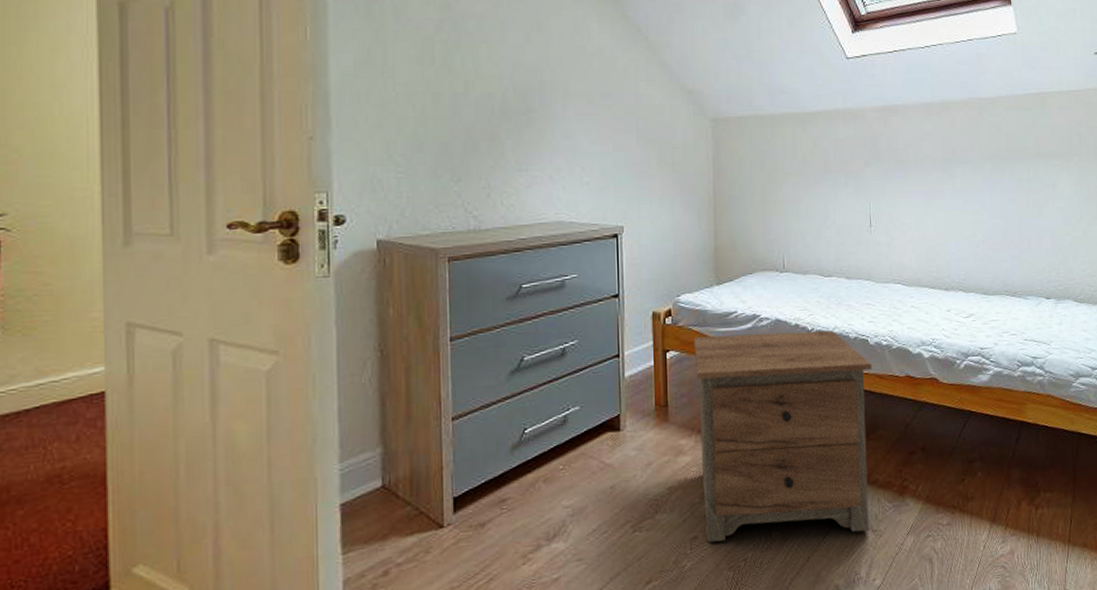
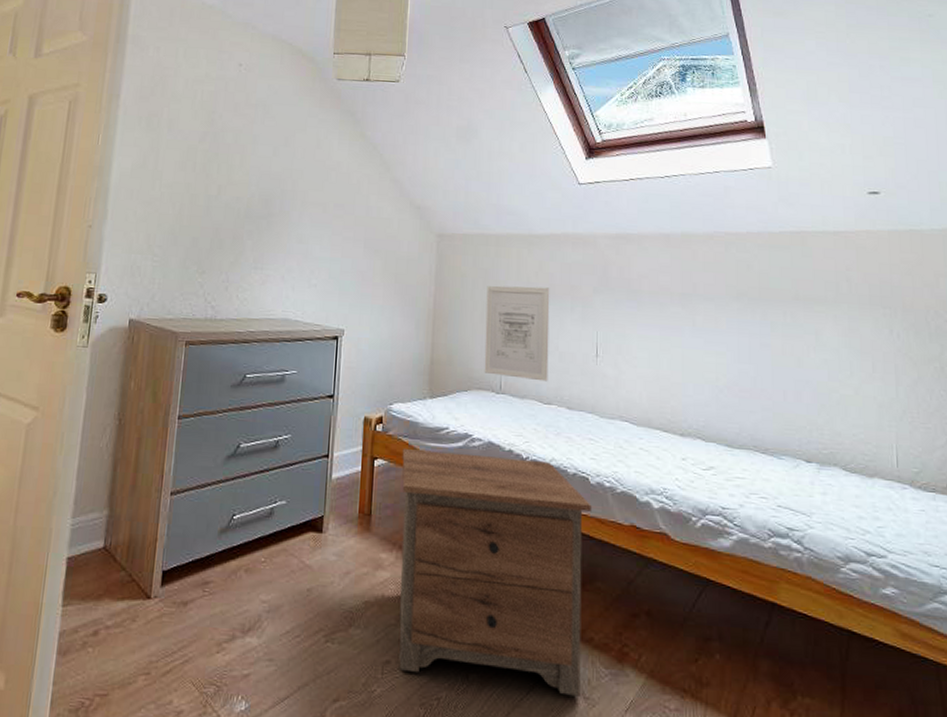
wall art: none [764,164,828,256] -> present [484,285,550,382]

